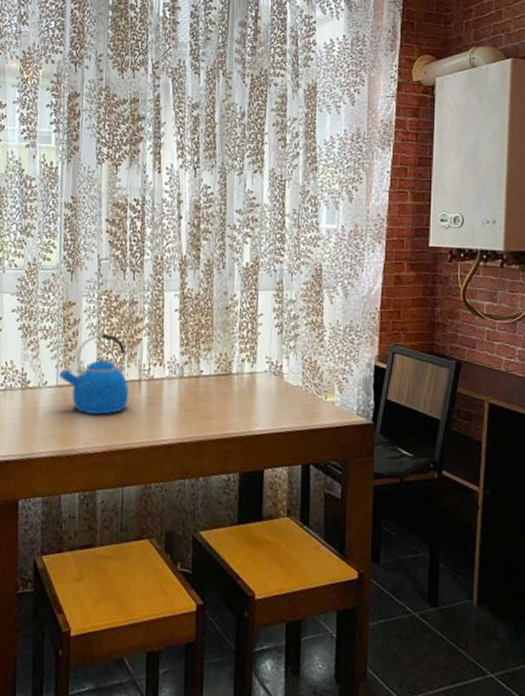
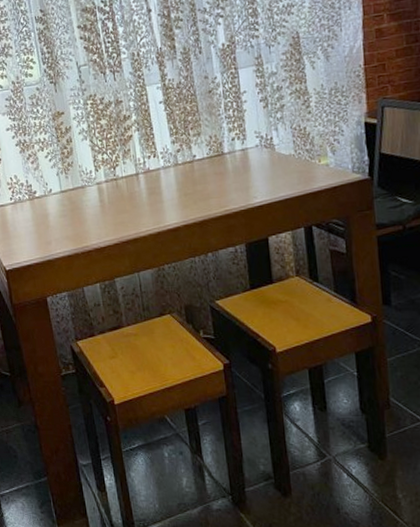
kettle: present [59,333,129,415] -> none [61,136,130,212]

